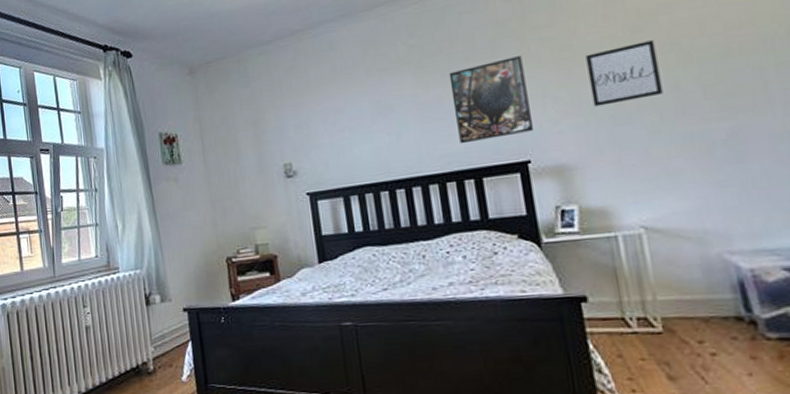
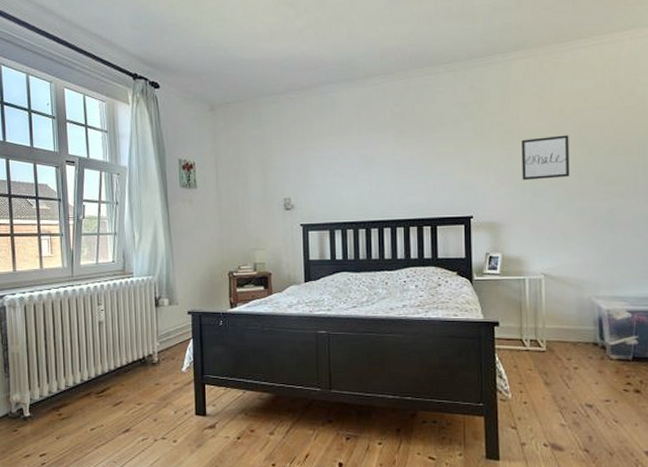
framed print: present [448,56,535,144] -> none [421,134,479,198]

